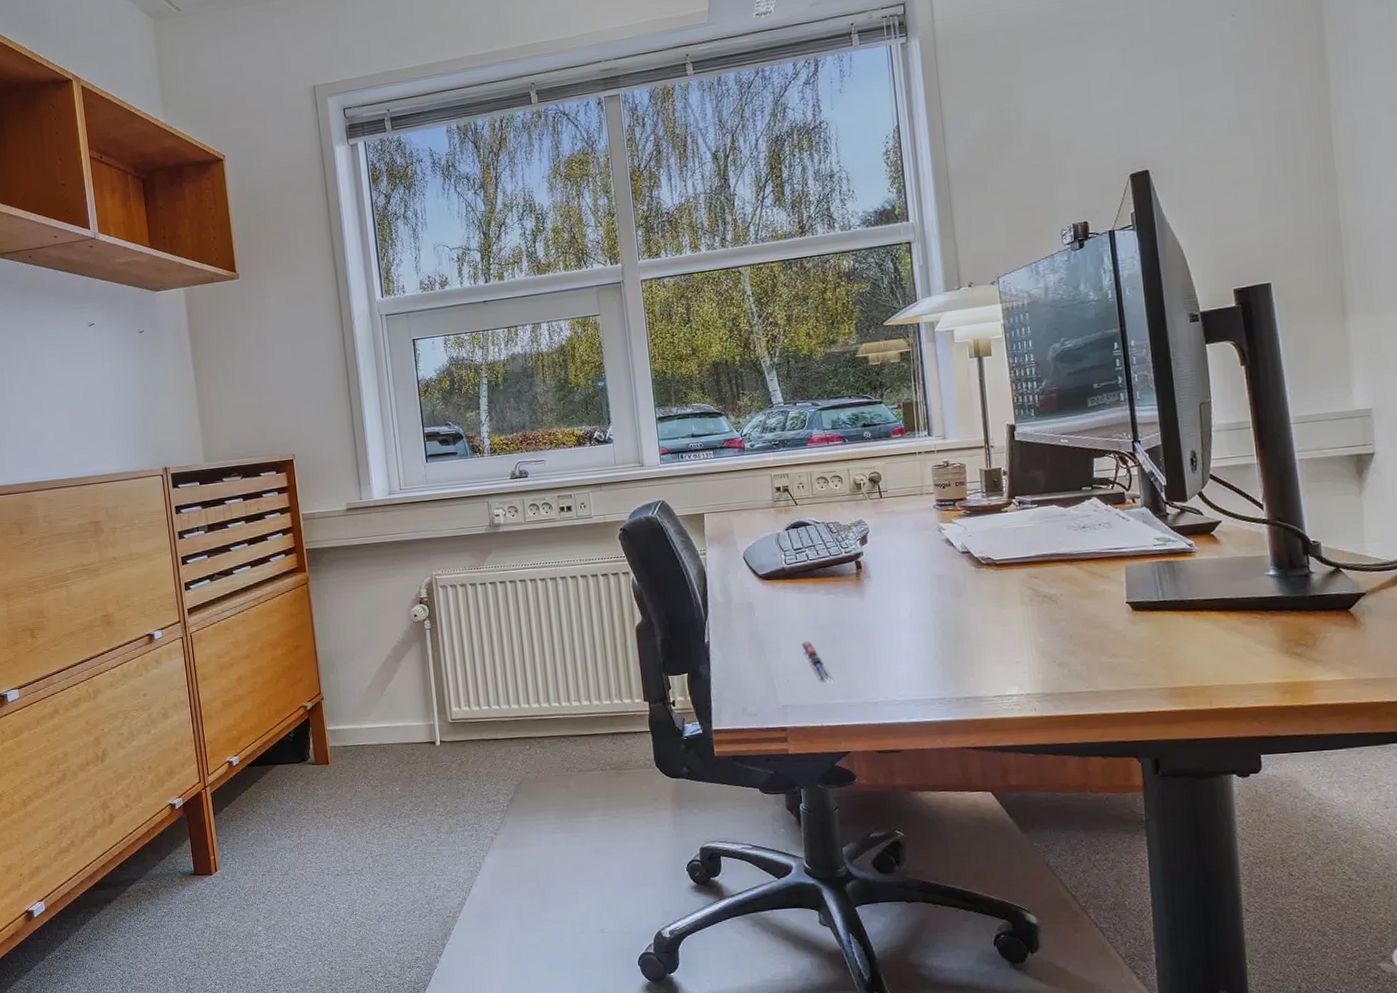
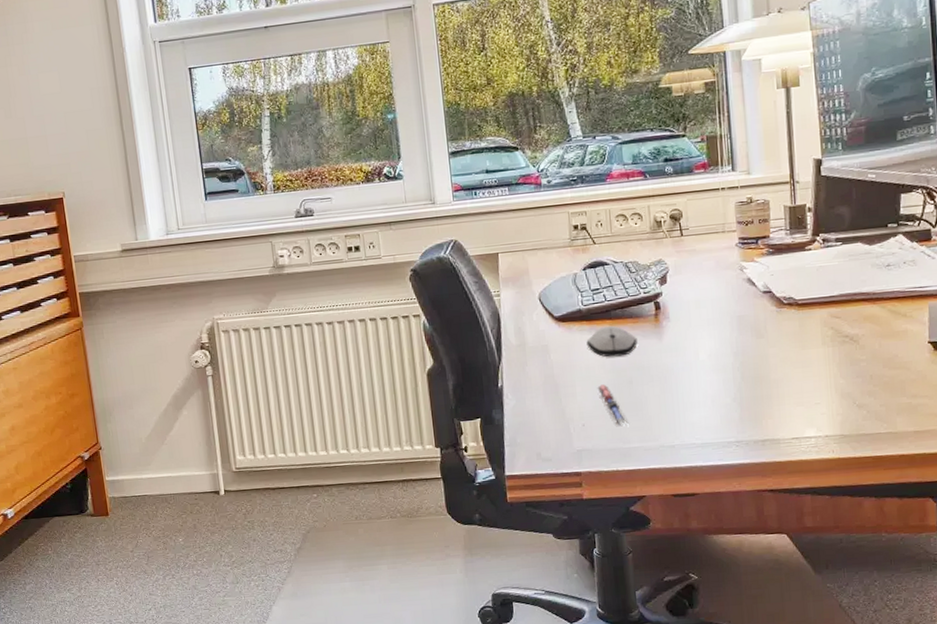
computer mouse: none [790,584,840,615] -> present [586,325,638,357]

